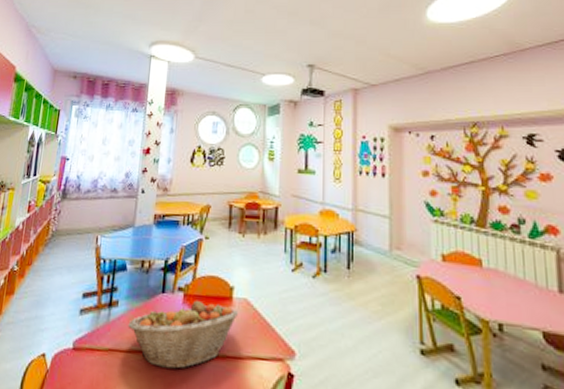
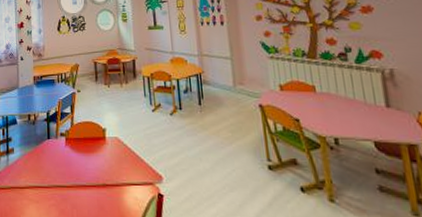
fruit basket: present [128,300,238,369] -> none [23,142,111,198]

